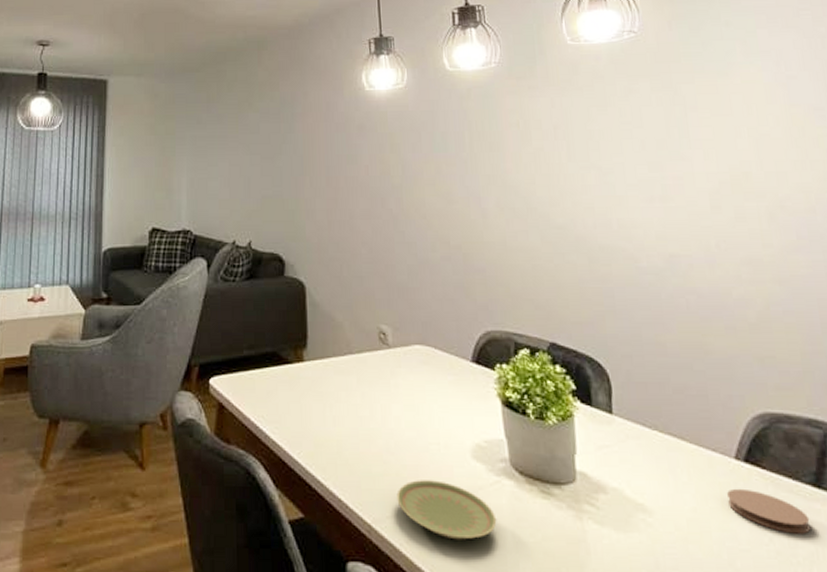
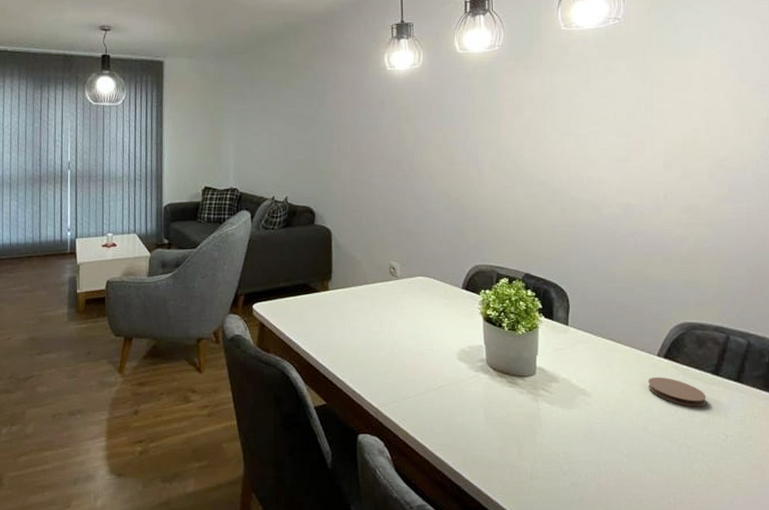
plate: present [397,480,497,540] -> none [398,376,473,417]

